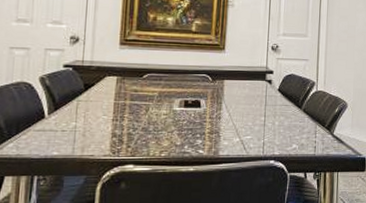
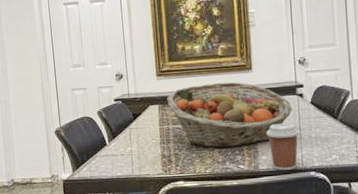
fruit basket: none [128,59,260,129] -> present [167,82,292,148]
coffee cup: none [230,108,264,158] -> present [265,123,300,171]

